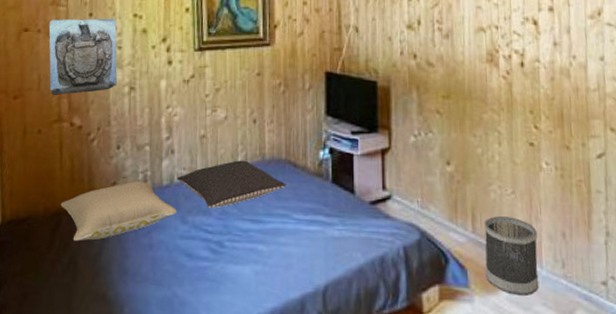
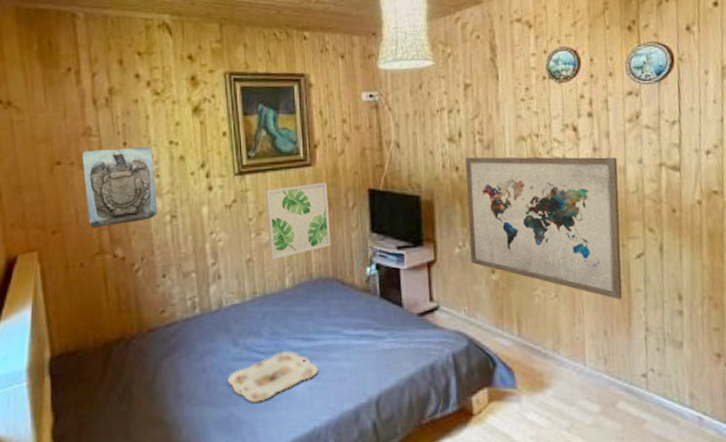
pillow: present [60,181,178,242] -> none [110,308,229,370]
serving tray: none [173,231,266,285] -> present [227,350,319,403]
pillow: present [177,160,286,209] -> none [225,281,335,330]
wall art: none [222,62,286,138] -> present [264,182,331,260]
wall art: none [424,45,582,200] -> present [465,157,622,299]
wastebasket: present [484,216,539,295] -> none [529,319,583,392]

